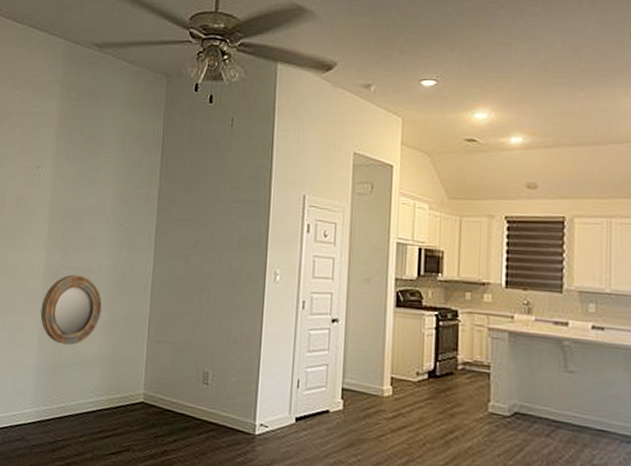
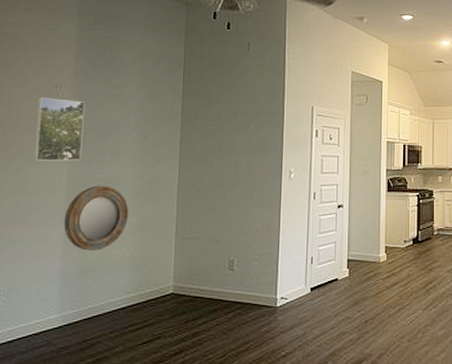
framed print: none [16,177,64,247] -> present [33,97,85,161]

